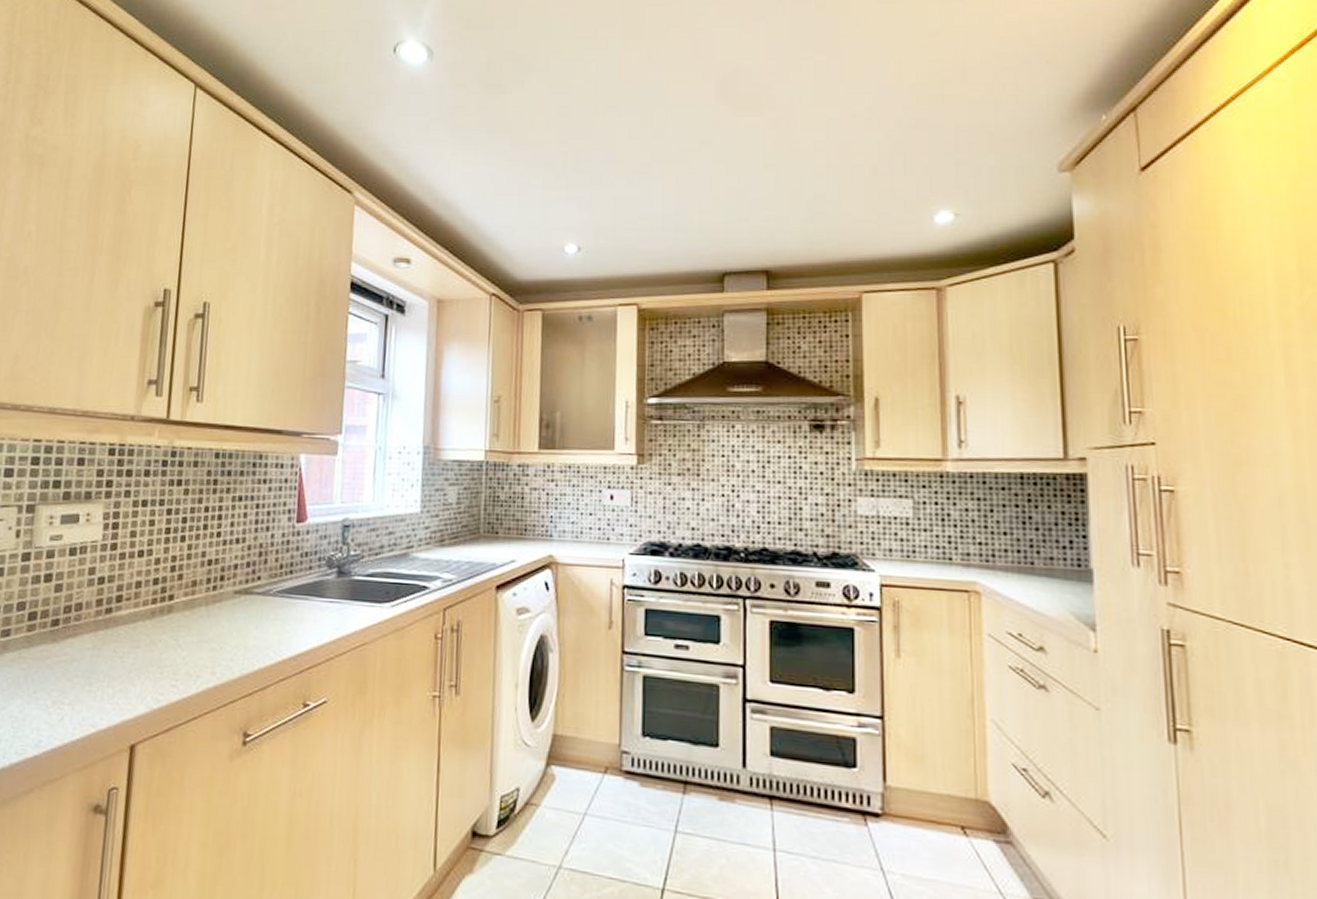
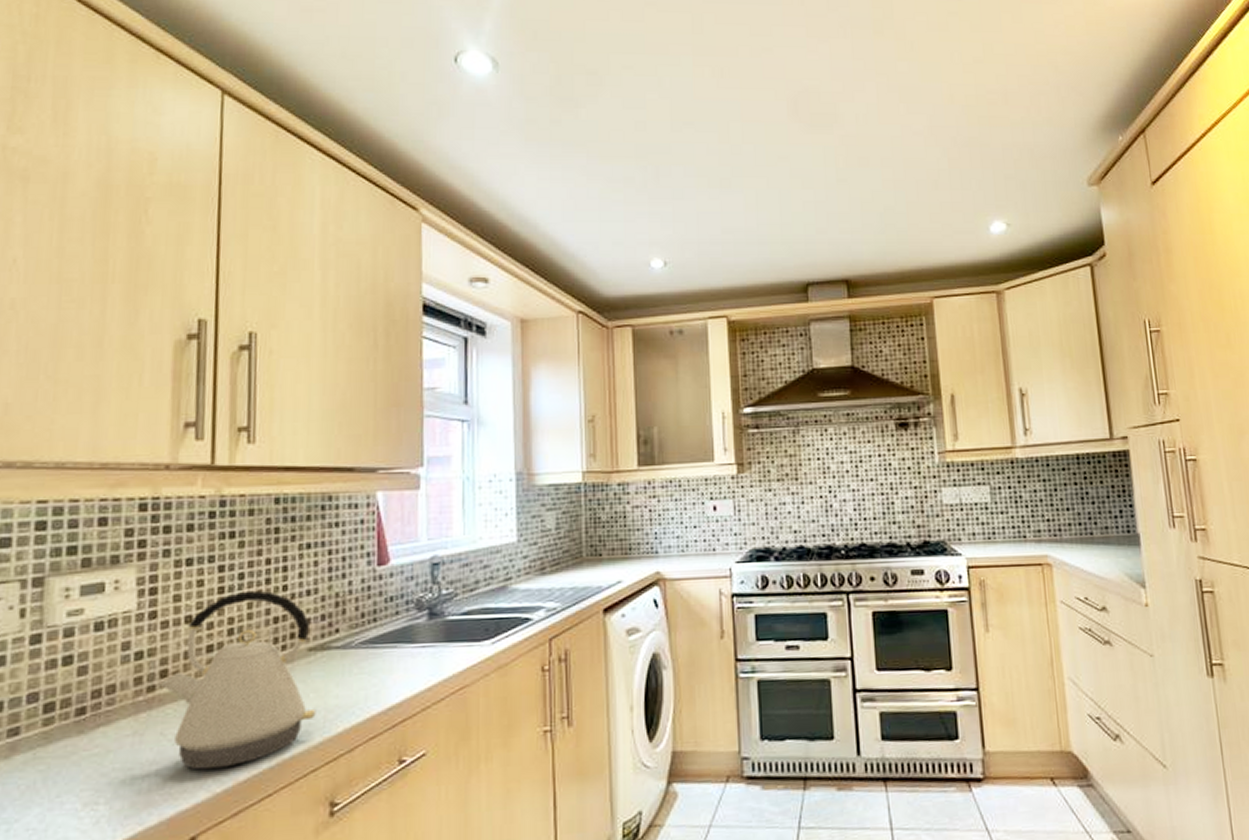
kettle: none [114,533,238,689] -> present [158,590,316,770]

